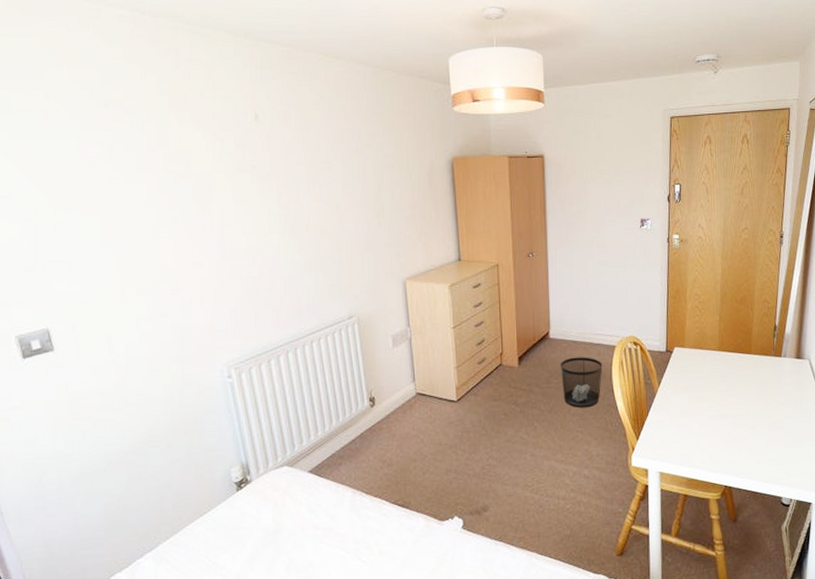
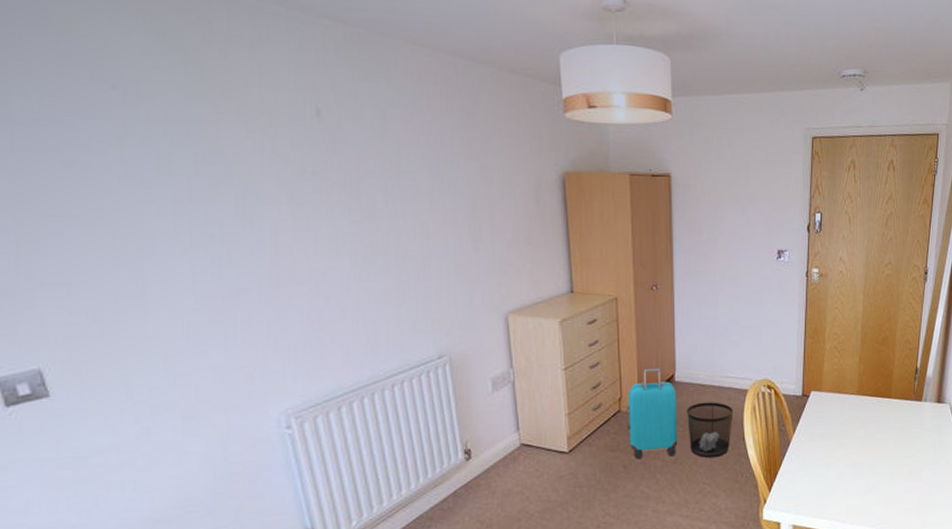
suitcase: none [506,326,553,409] -> present [625,368,678,460]

